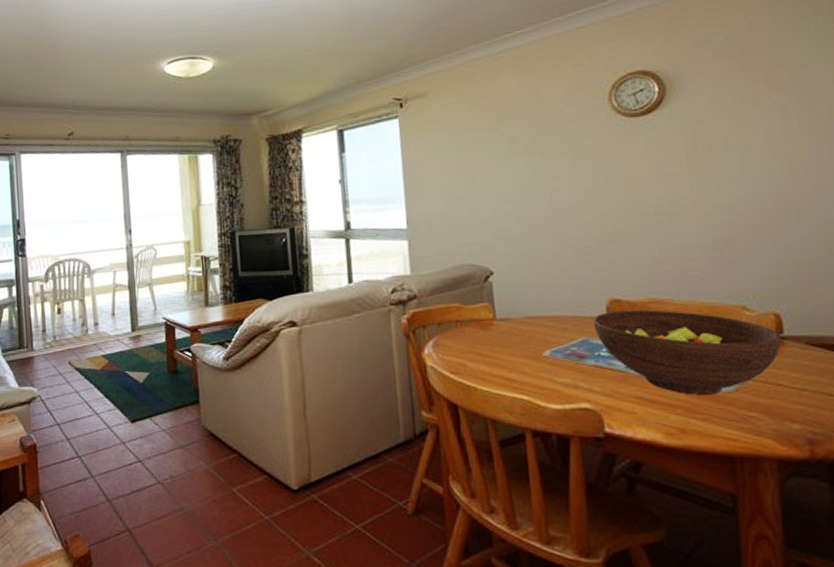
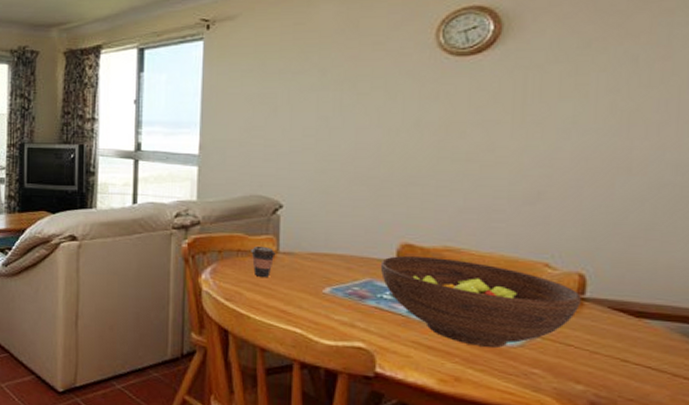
coffee cup: none [469,314,493,347] -> present [251,245,276,278]

